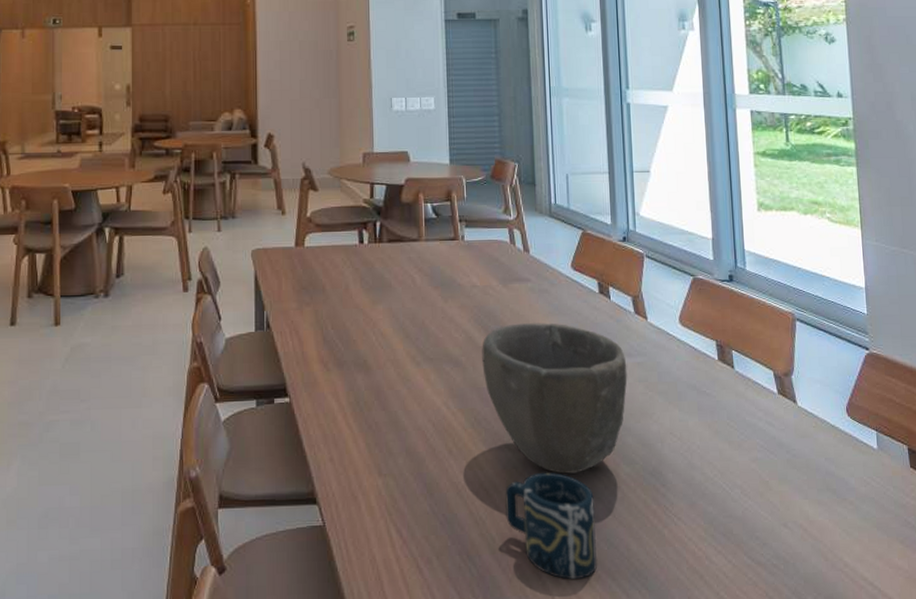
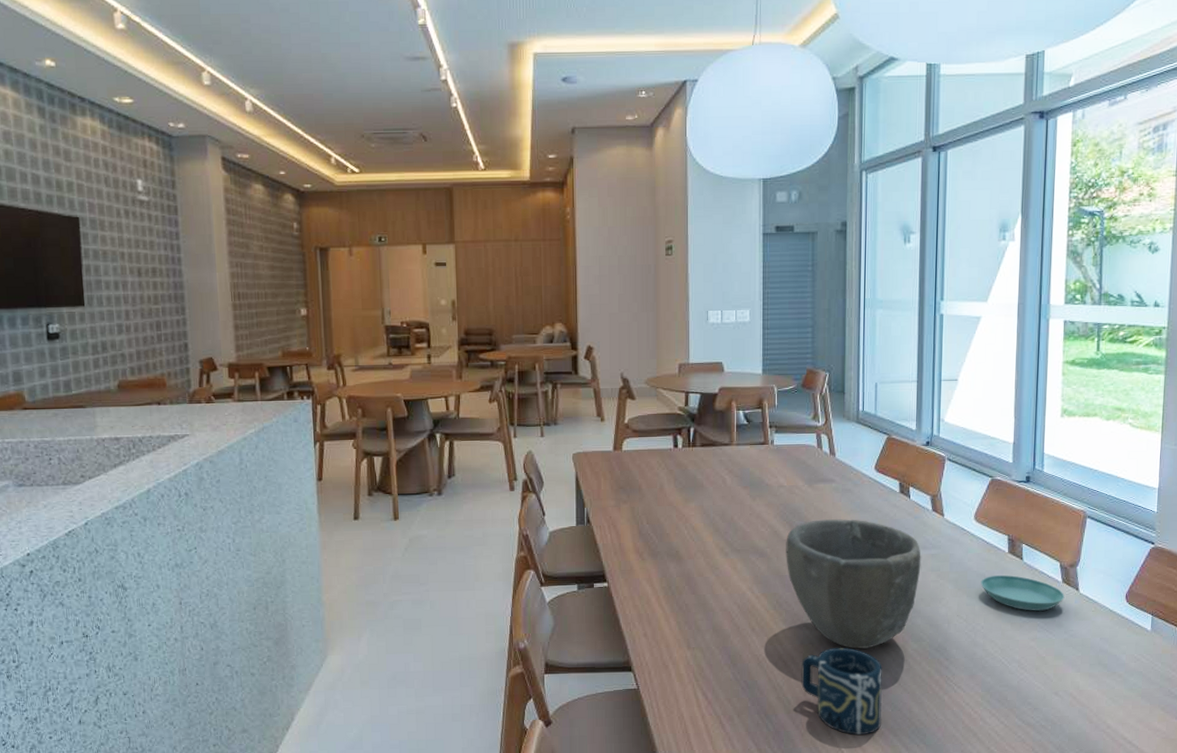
saucer: none [692,386,783,427] -> present [981,575,1065,611]

